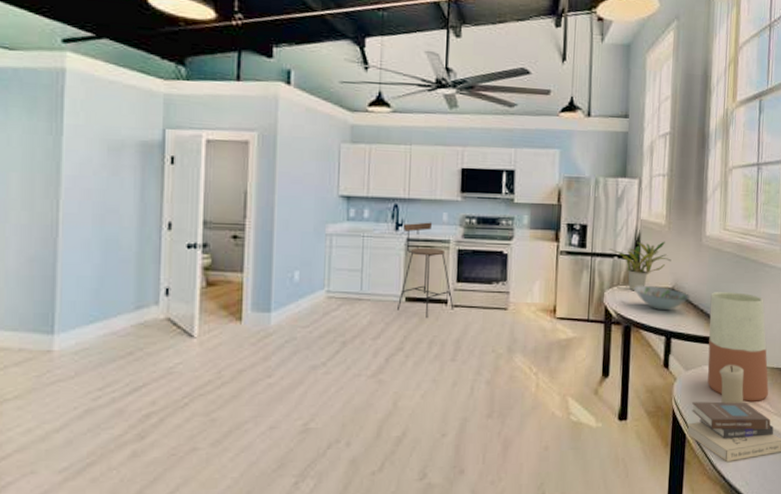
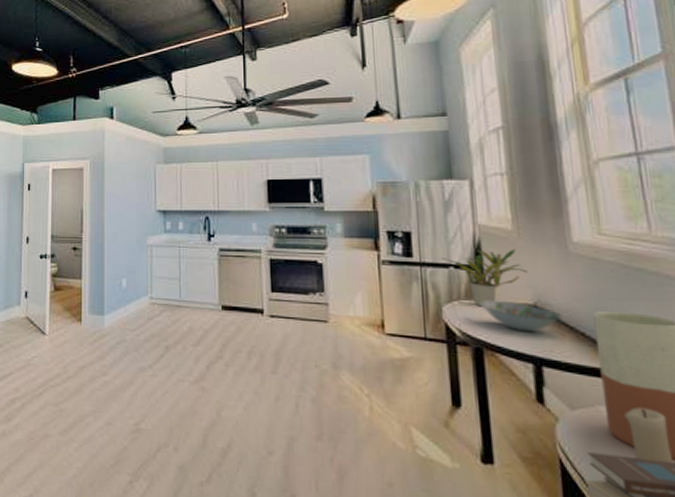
bar stool: present [396,222,454,319] -> none [213,232,271,328]

